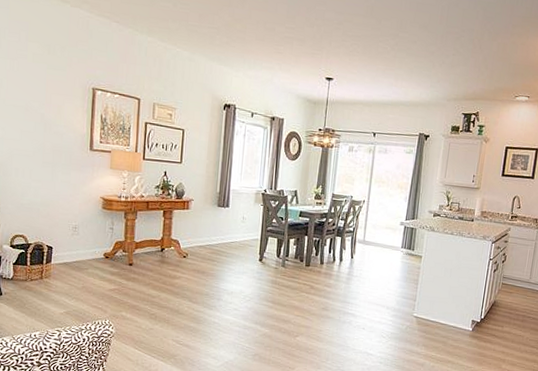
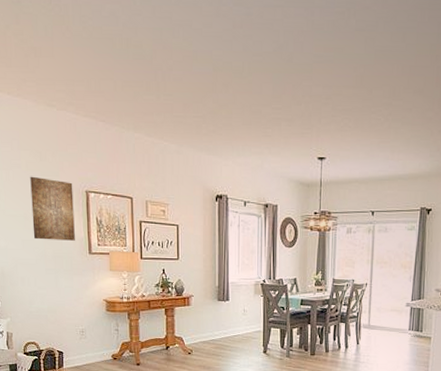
wall art: none [33,68,80,136] -> present [30,176,75,241]

